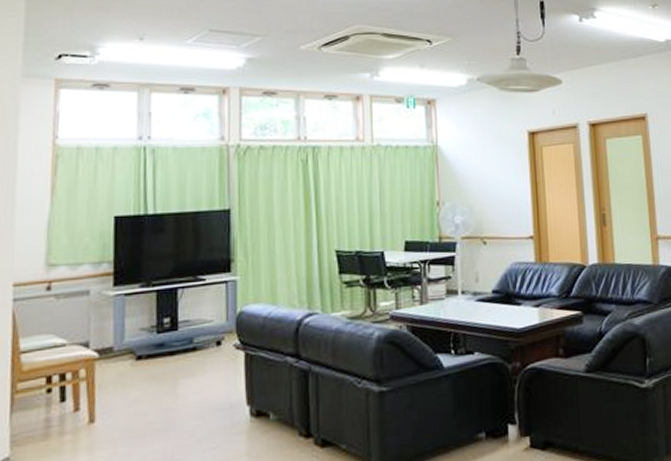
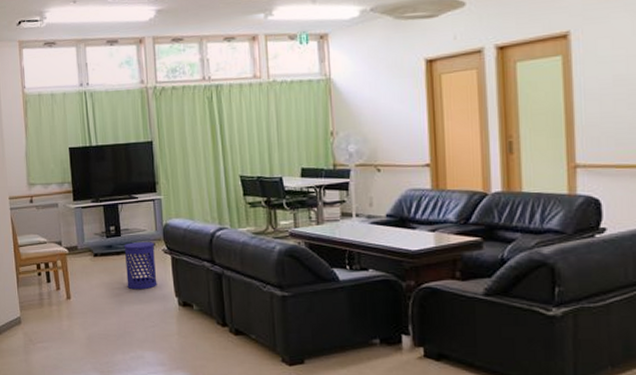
waste bin: none [181,336,224,401] -> present [124,242,157,290]

